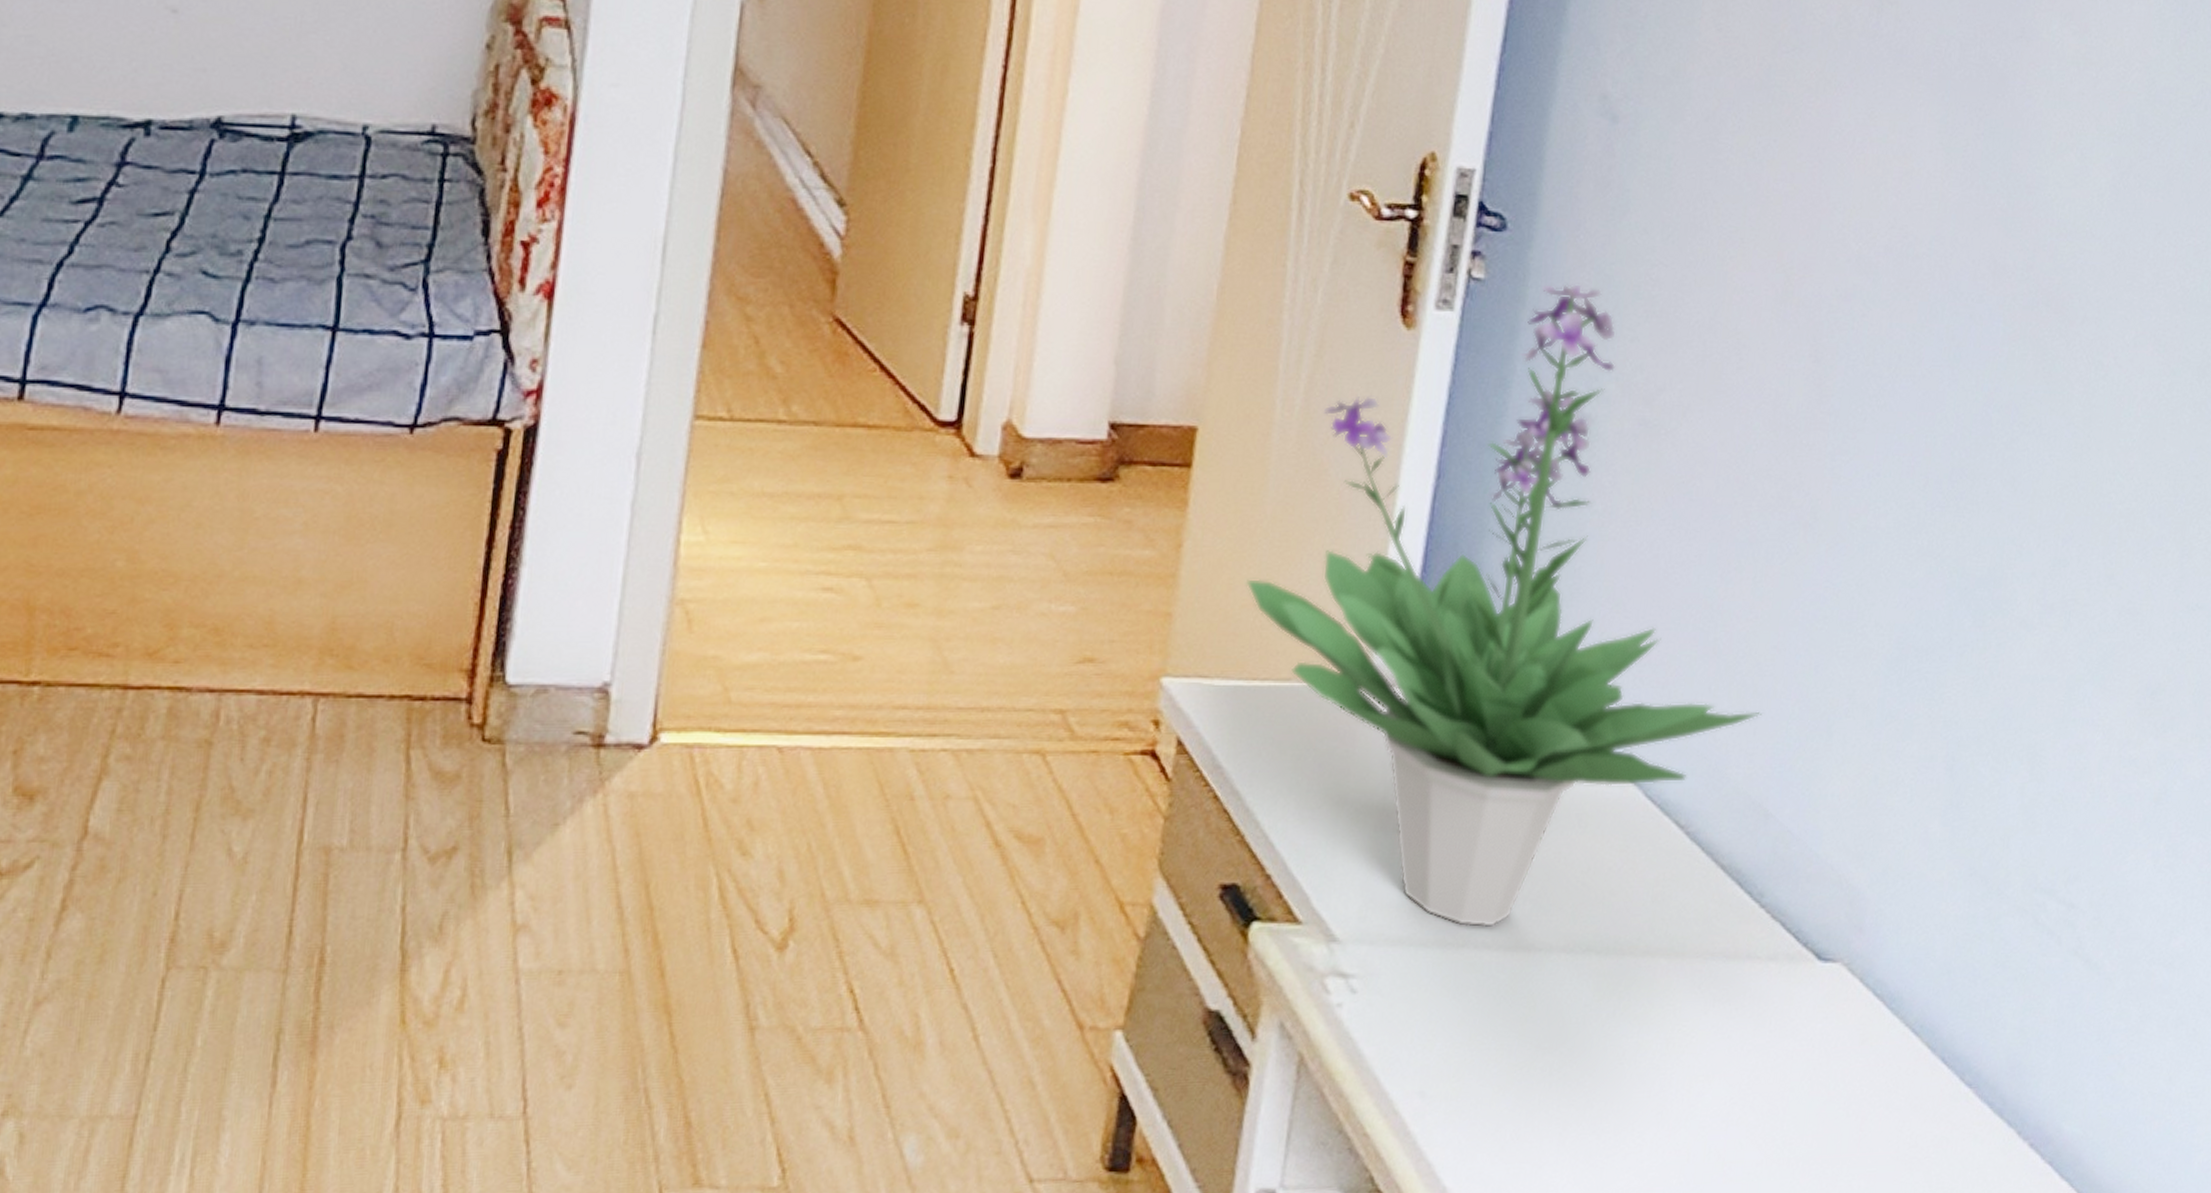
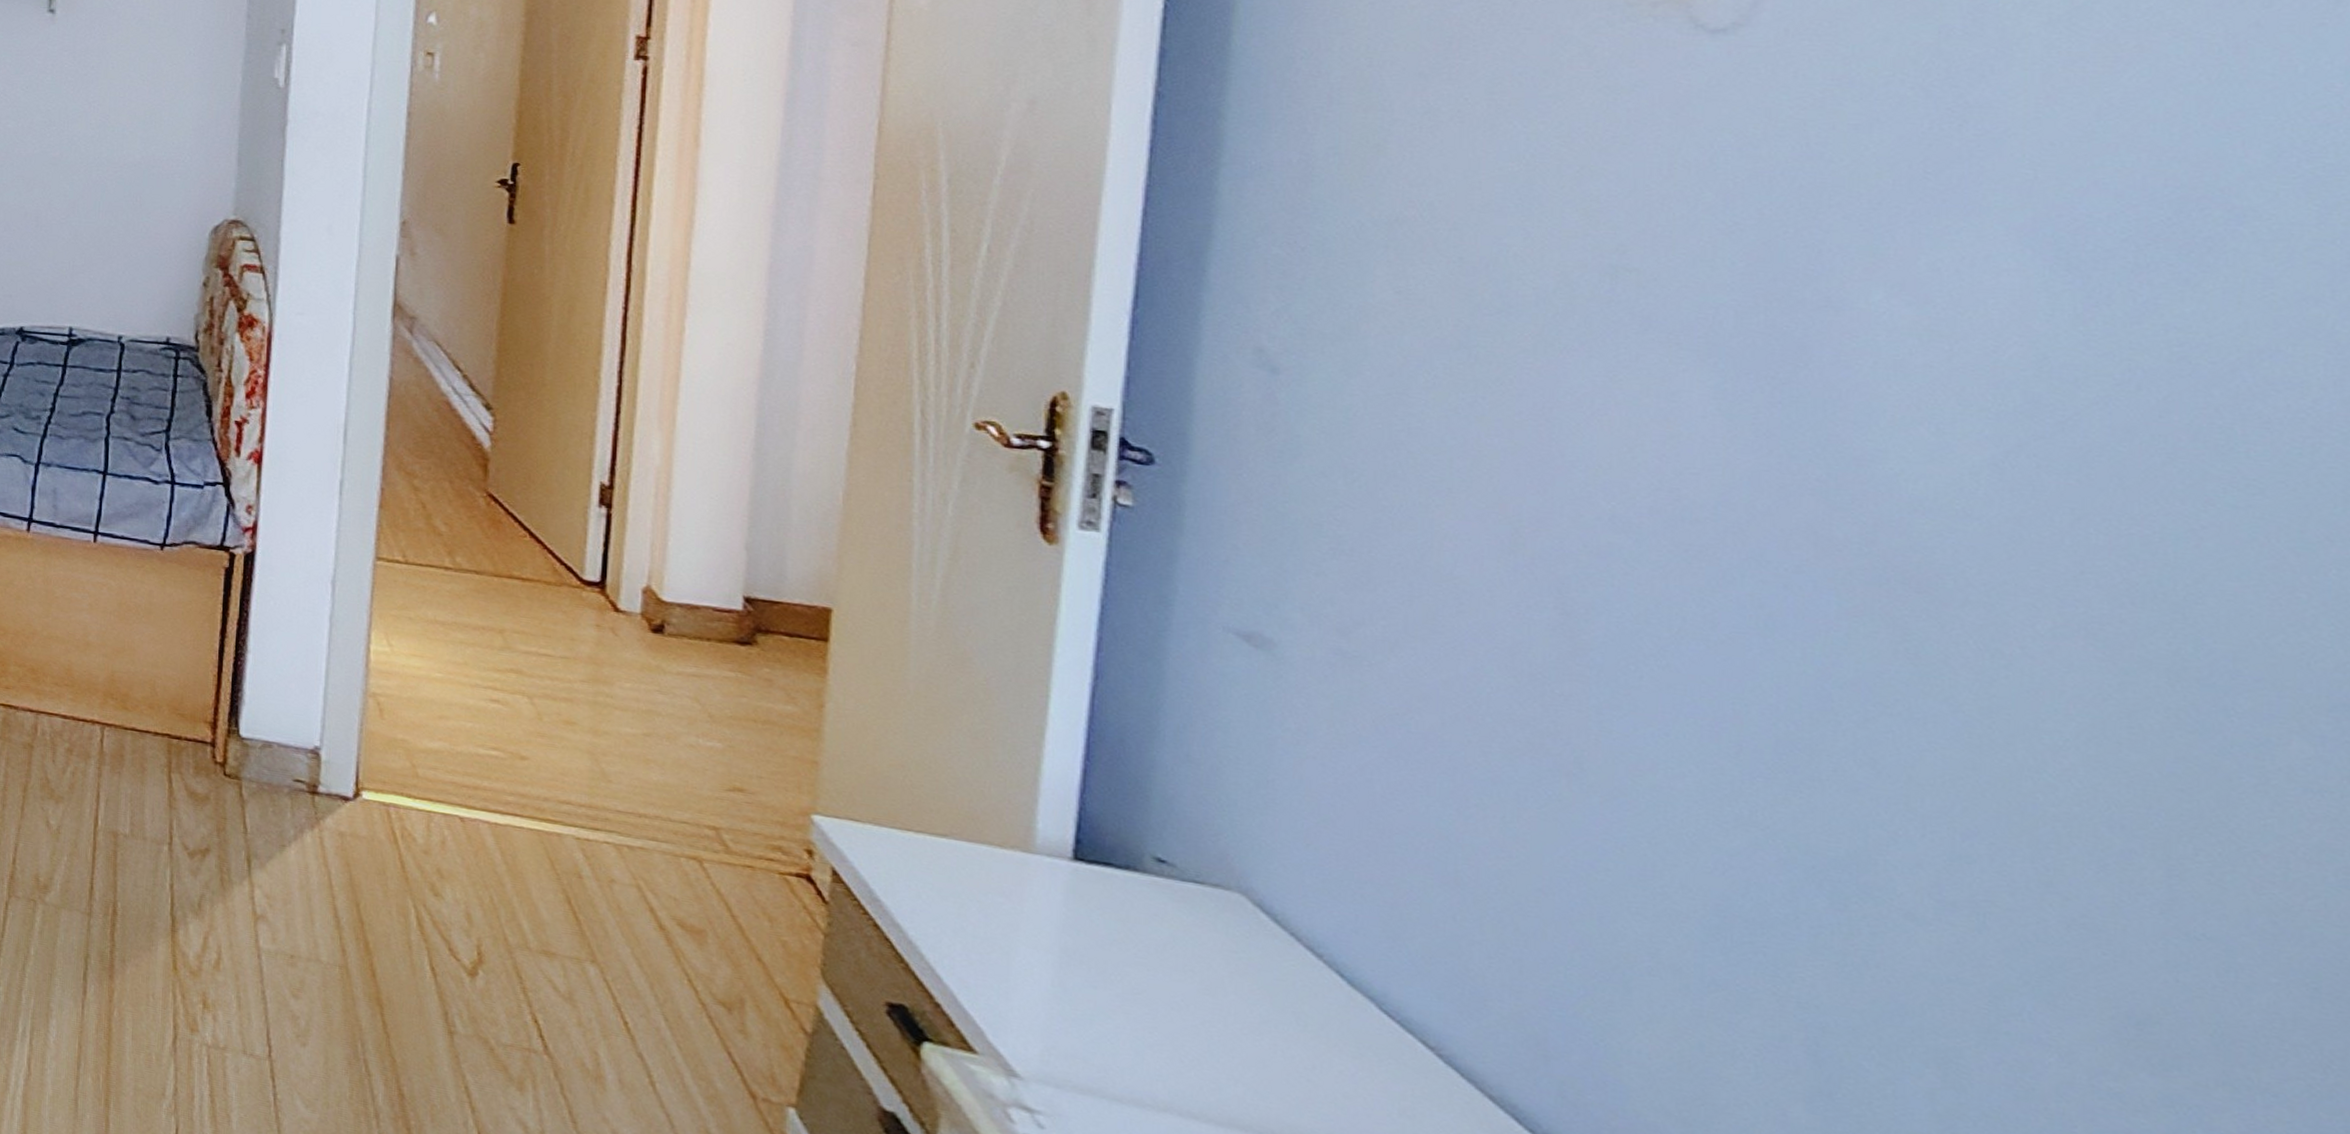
potted plant: present [1245,283,1763,928] -> none [892,514,1530,1100]

